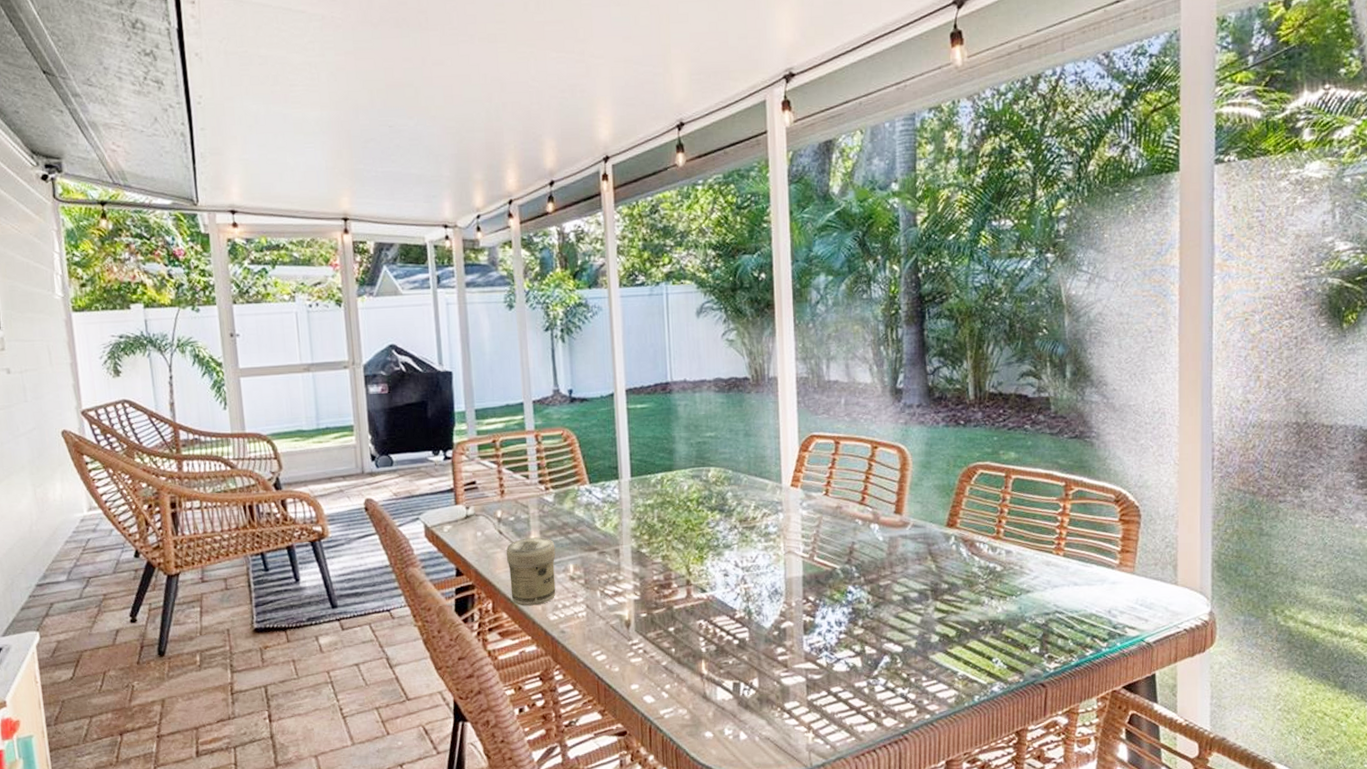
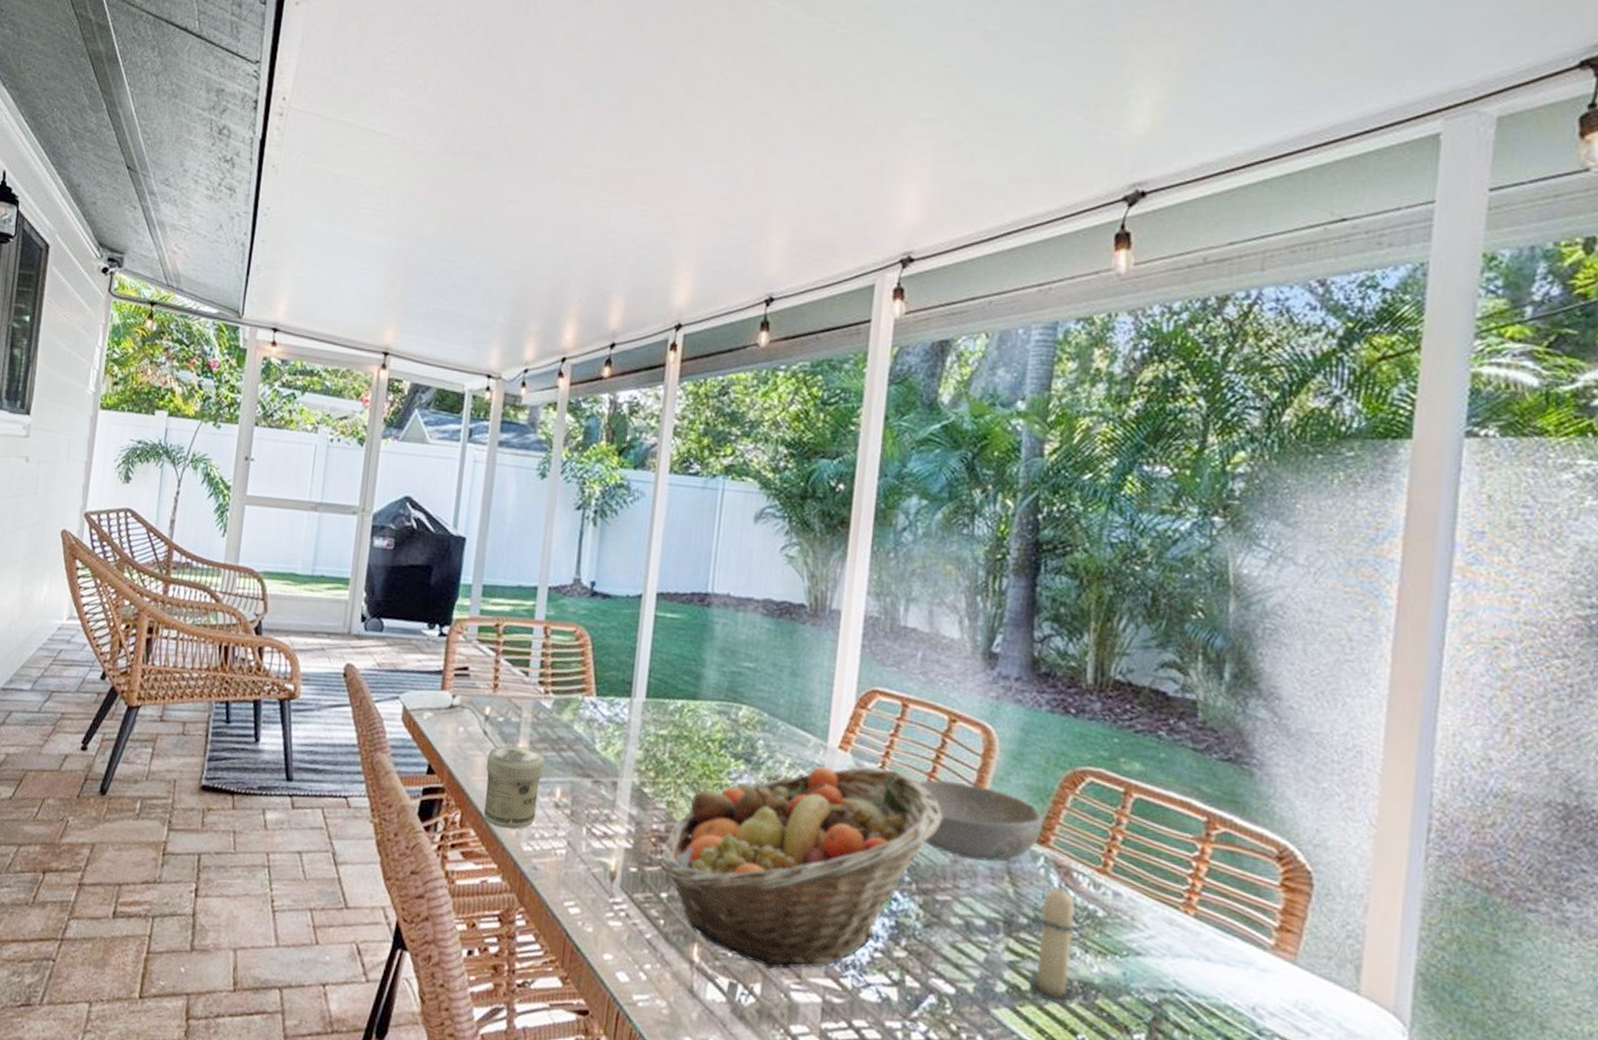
fruit basket: none [664,494,878,666] -> present [660,766,944,970]
bowl: none [854,493,950,550] -> present [917,780,1043,862]
candle: none [949,551,988,640] -> present [1026,881,1084,1004]

